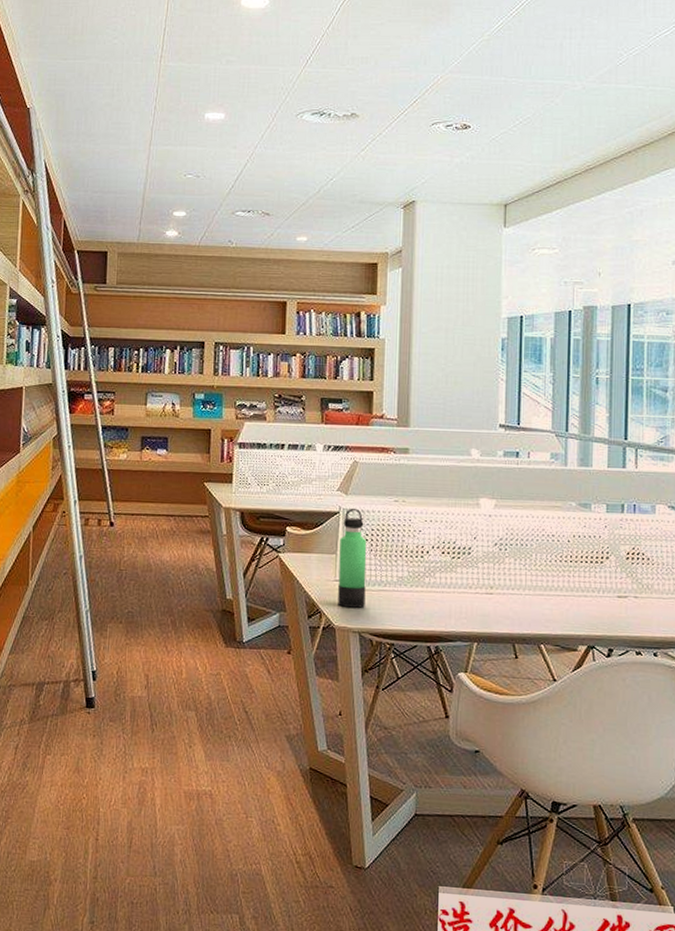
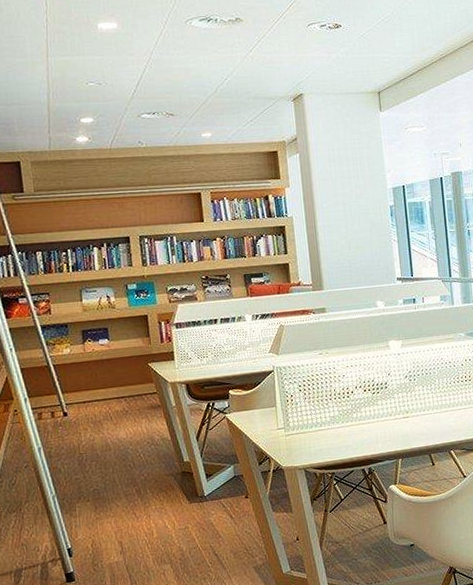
thermos bottle: present [338,508,367,608] -> none [277,365,306,450]

